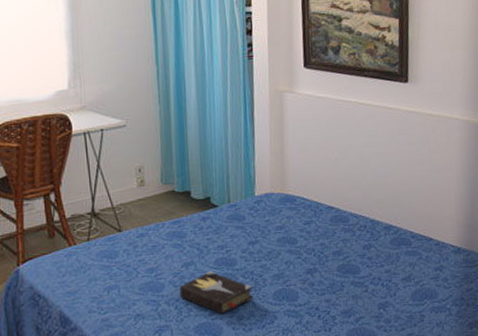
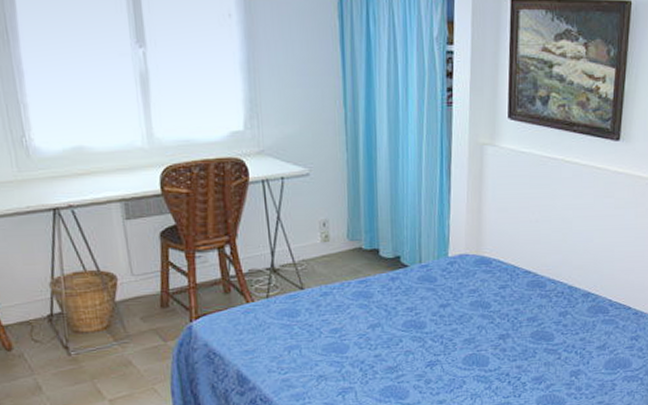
hardback book: present [179,271,254,314] -> none [365,333,443,378]

